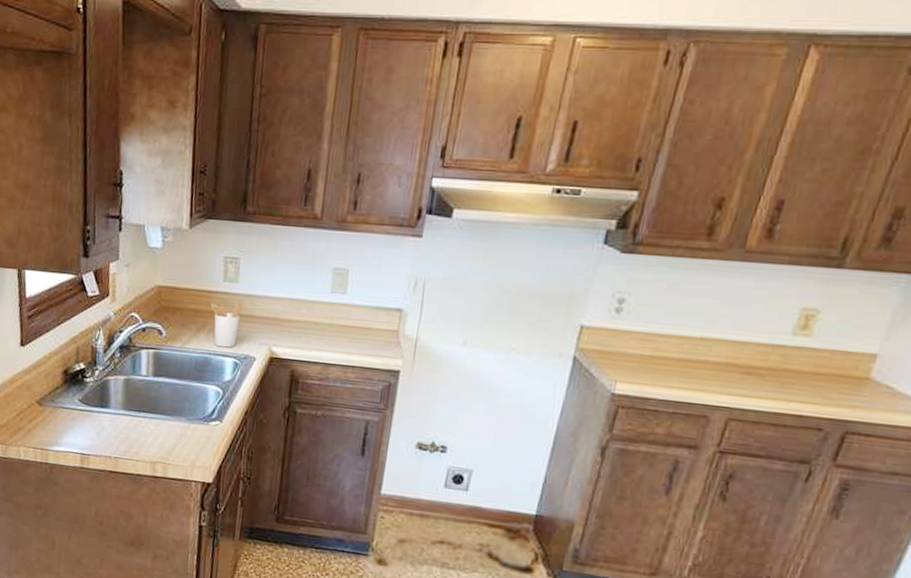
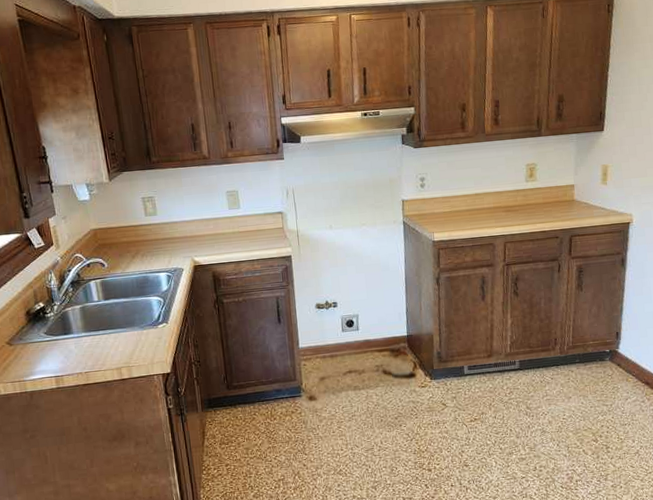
utensil holder: present [209,302,244,348] -> none [138,229,166,266]

